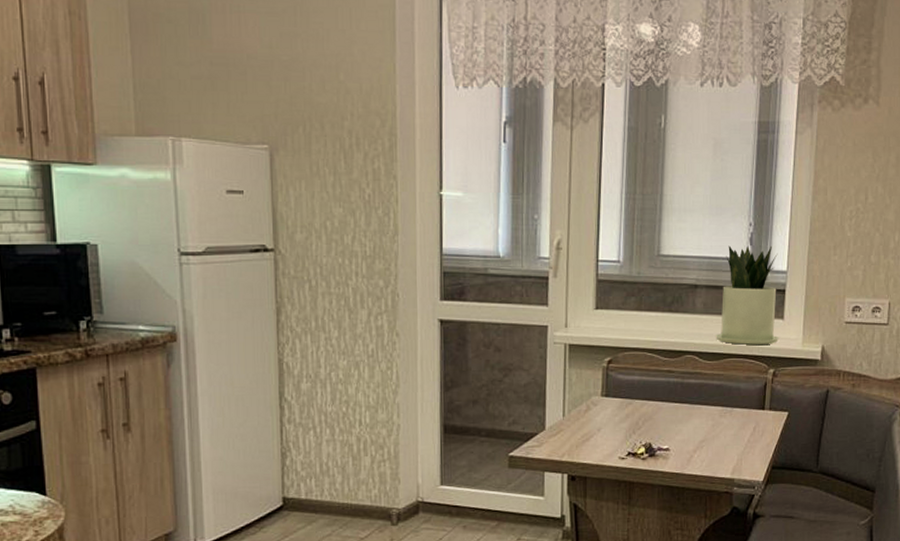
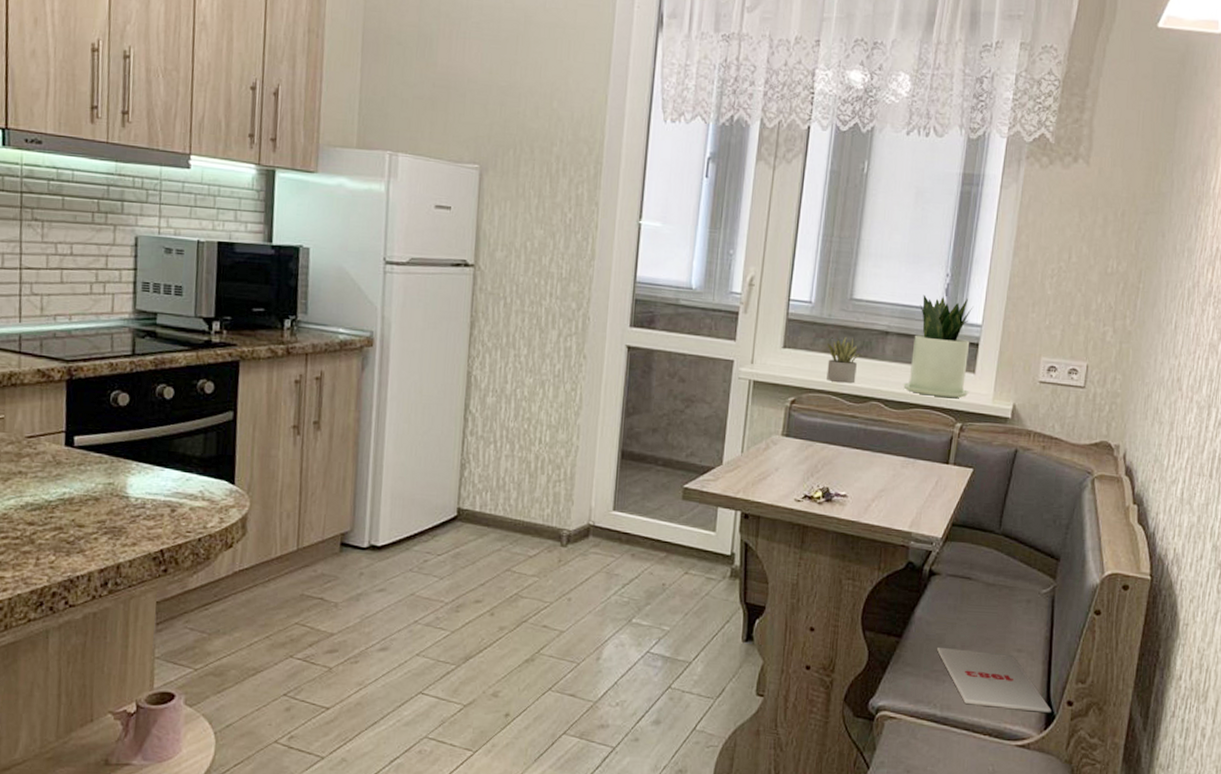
succulent plant: none [639,292,671,339] -> present [827,336,860,384]

